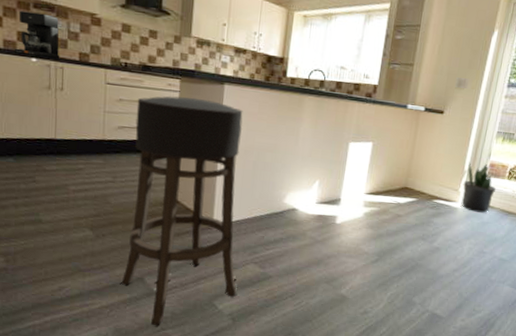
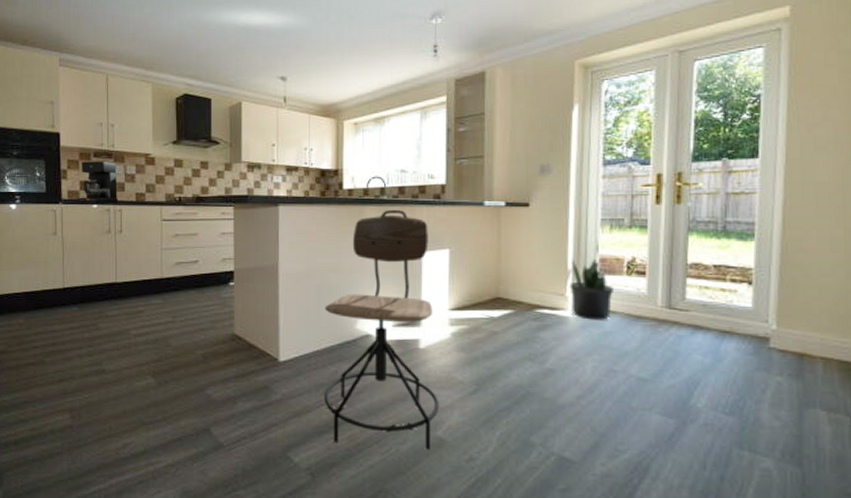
bar stool: present [121,96,243,325] -> none [186,223,313,485]
chair: none [249,101,358,304] -> present [323,209,440,450]

